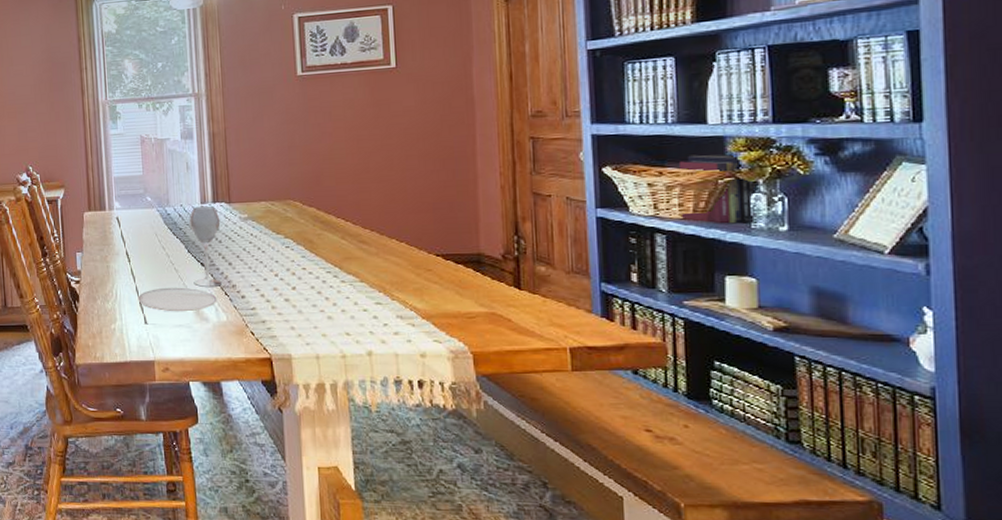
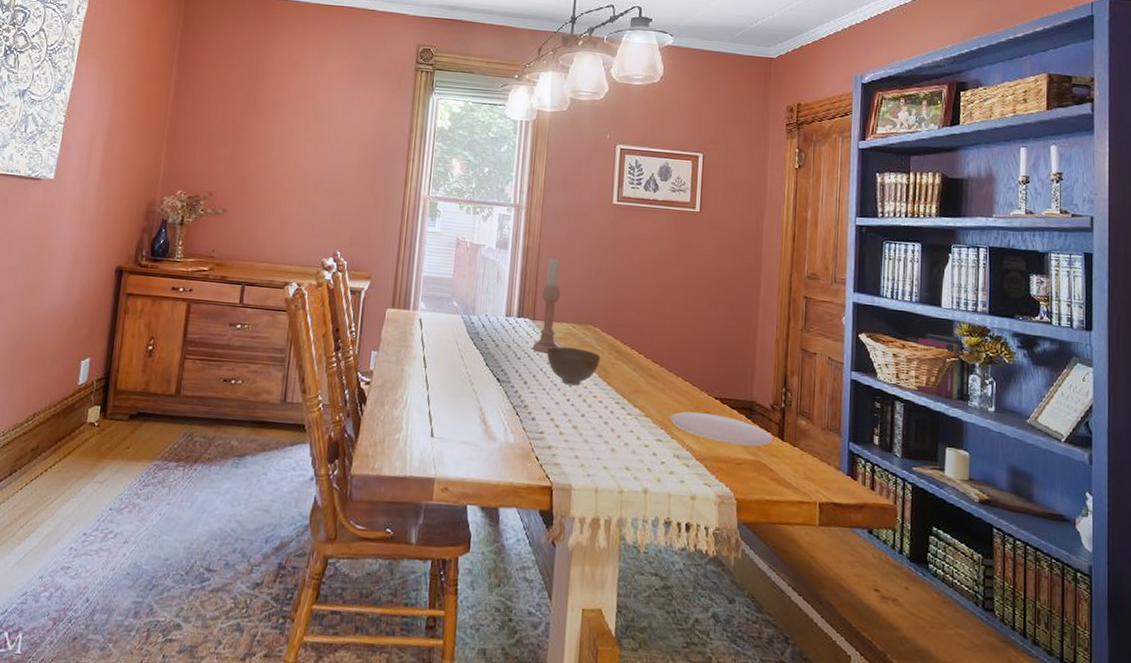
plate: present [138,287,217,312] -> none [428,399,508,429]
wineglass: present [189,206,222,288] -> none [487,318,522,406]
candlestick: none [232,139,259,234] -> present [532,257,561,353]
bowl: none [247,224,304,261] -> present [546,346,600,386]
plate: none [387,271,509,300] -> present [669,411,774,448]

